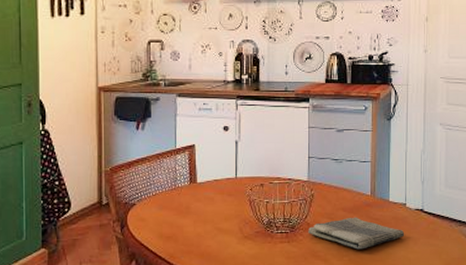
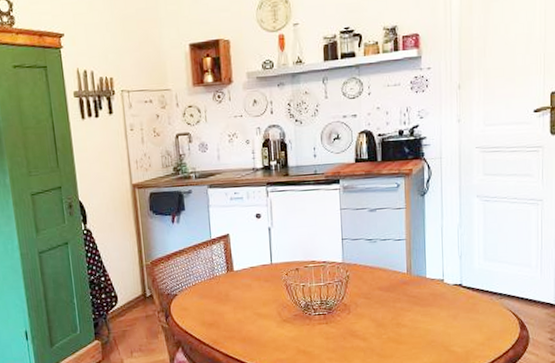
dish towel: present [308,217,405,250] -> none [345,295,444,328]

